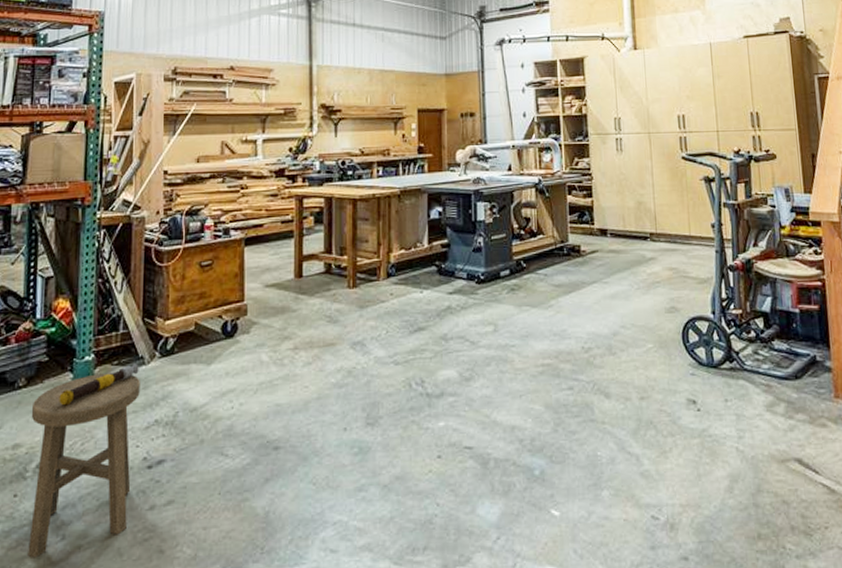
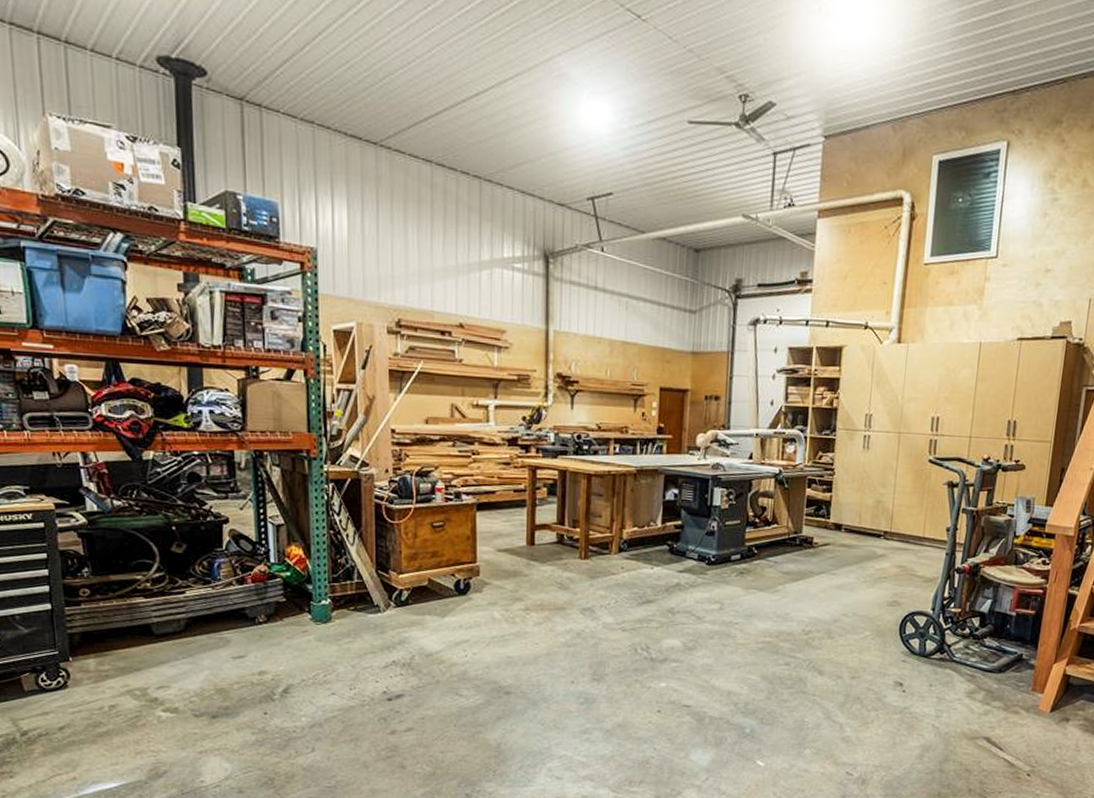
stool: present [28,373,140,558] -> none [273,617,377,764]
tool: present [59,363,139,406] -> none [299,610,375,642]

